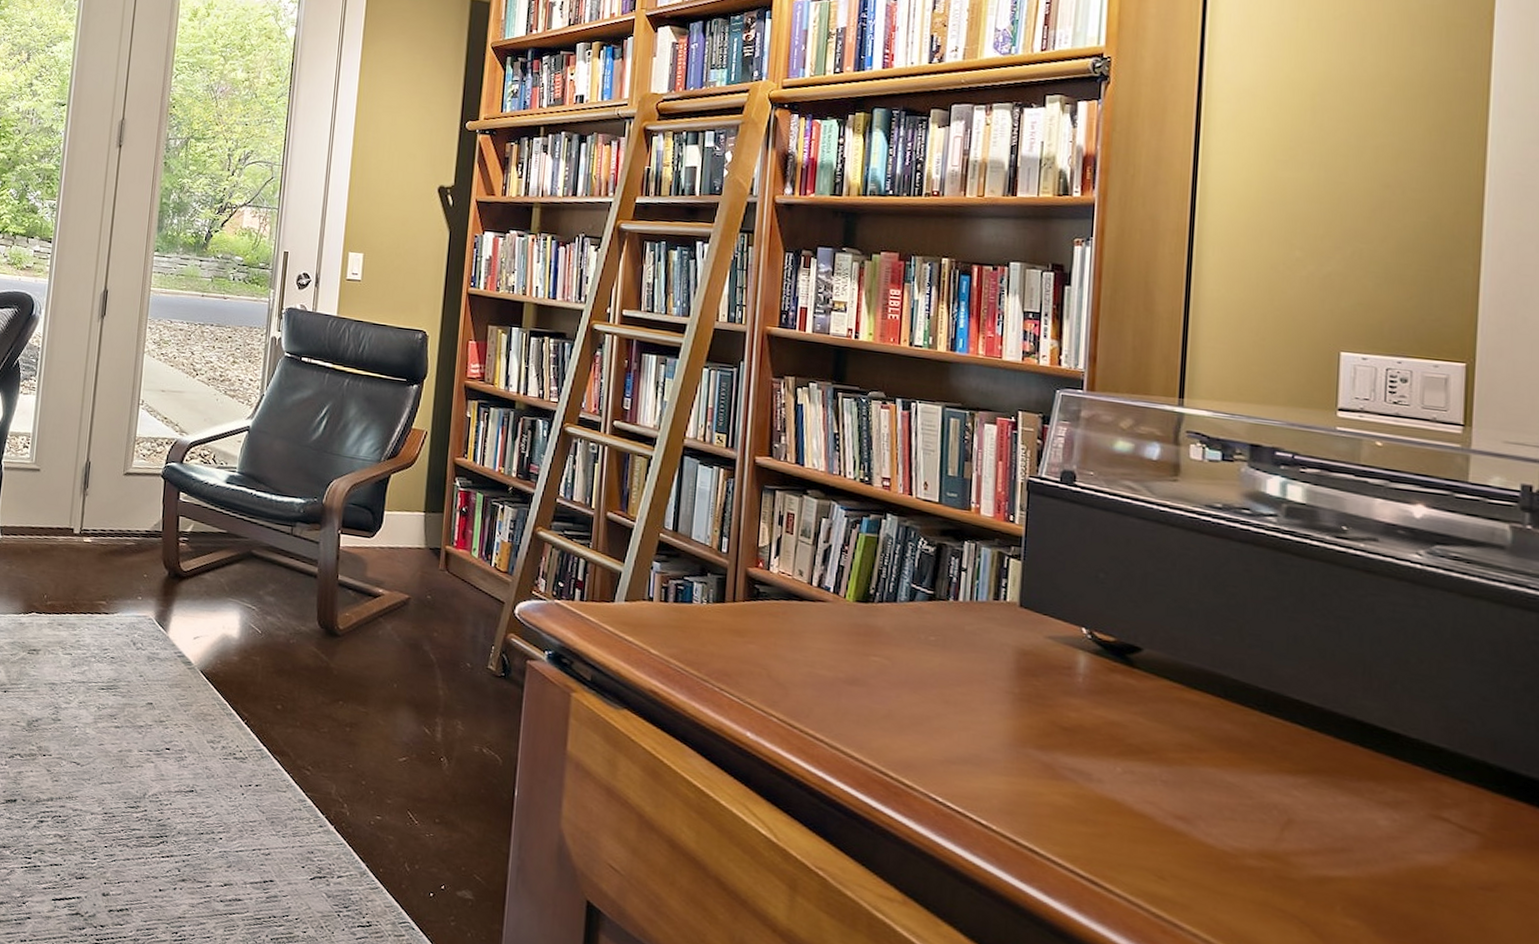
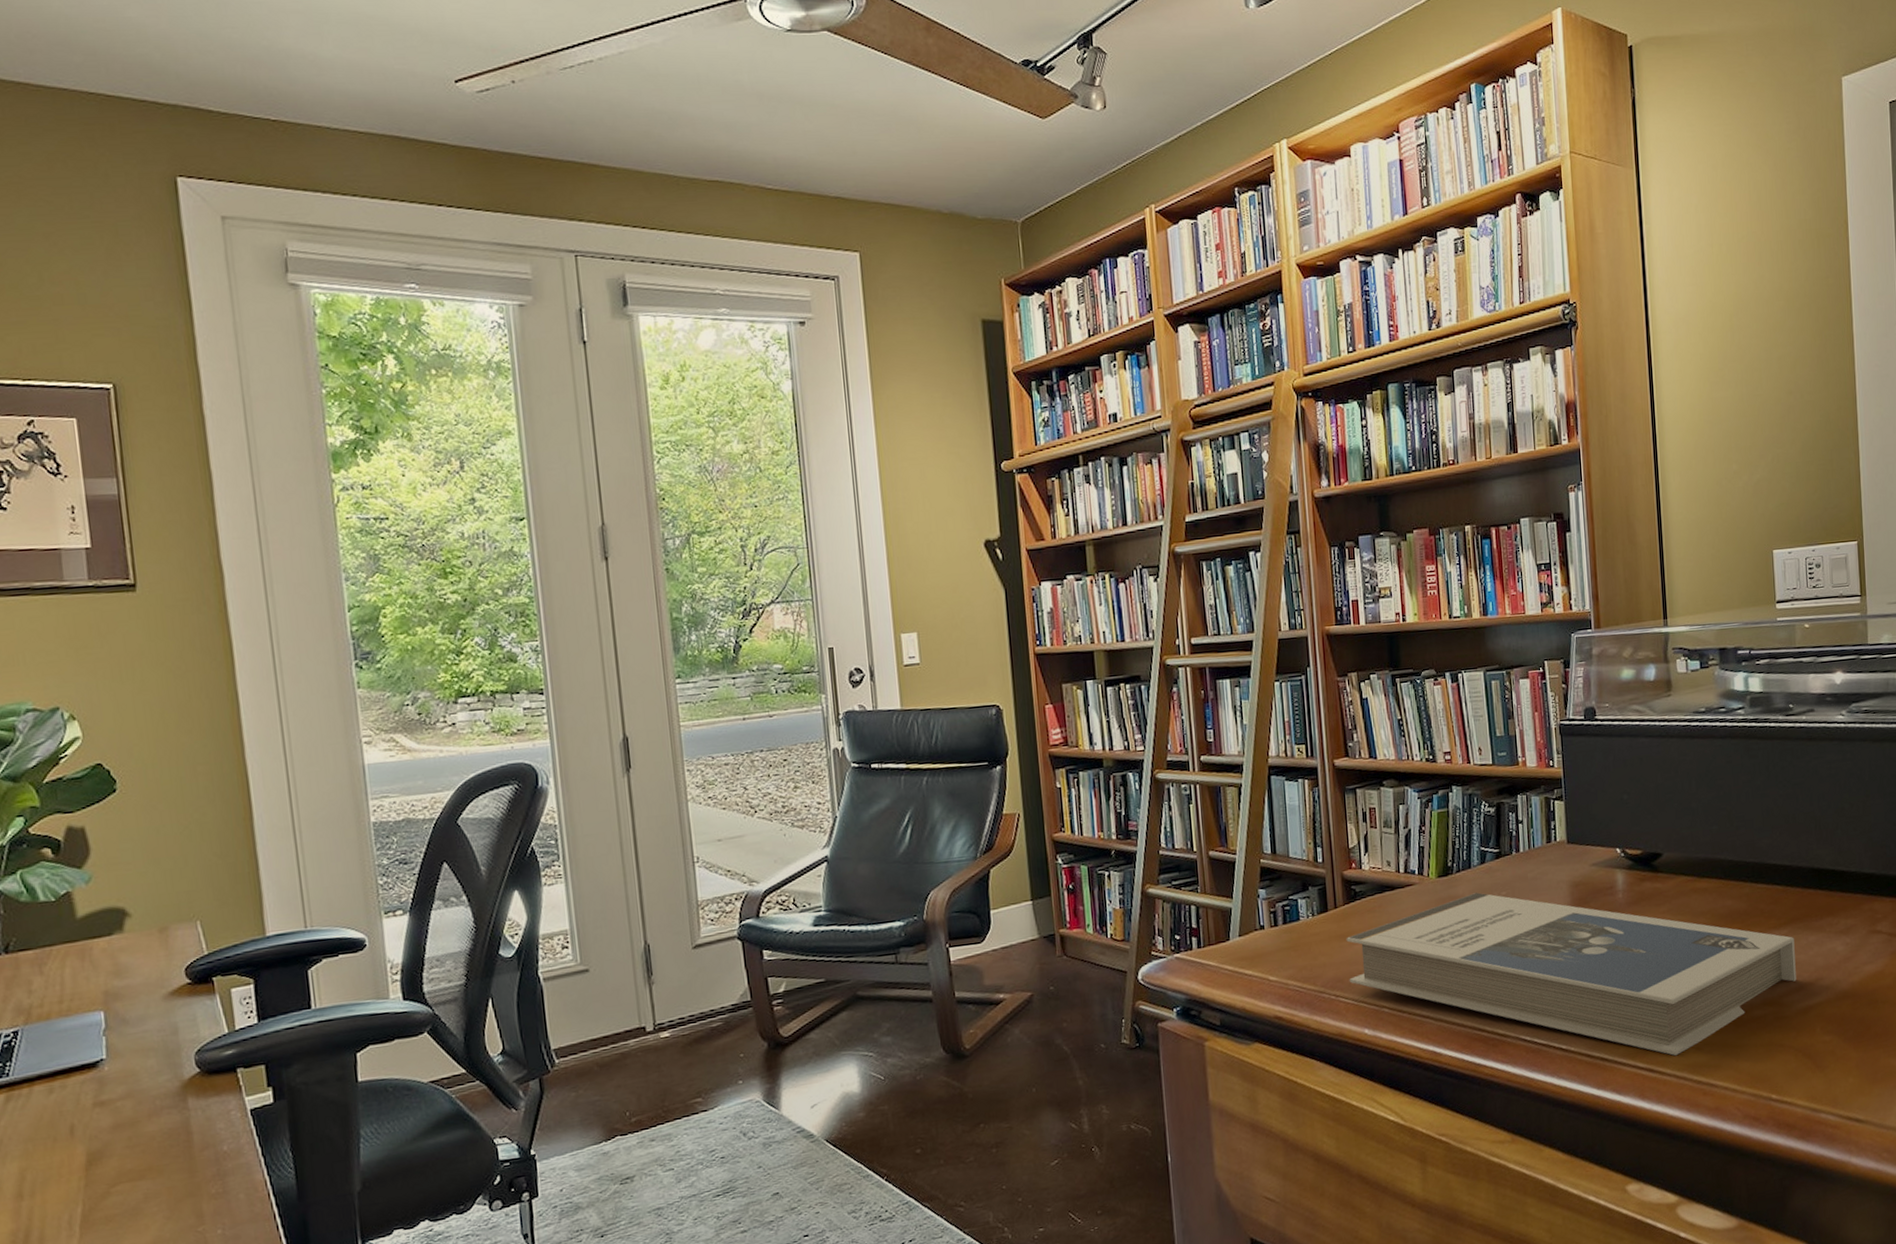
hardback book: none [737,628,1316,877] -> present [1346,892,1797,1056]

